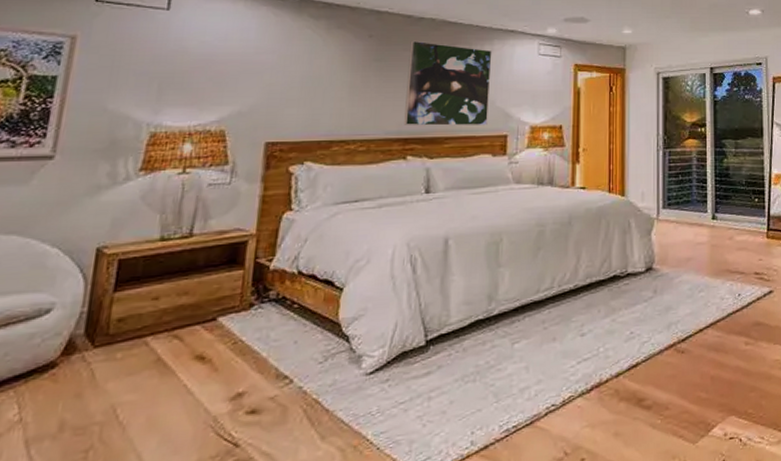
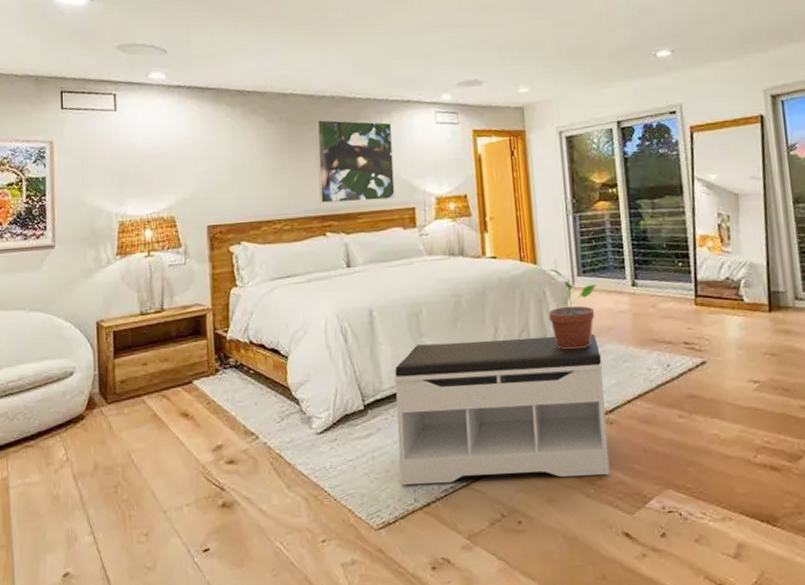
bench: none [458,264,679,428] -> present [394,333,610,486]
potted plant: none [632,201,680,280] -> present [548,269,597,350]

